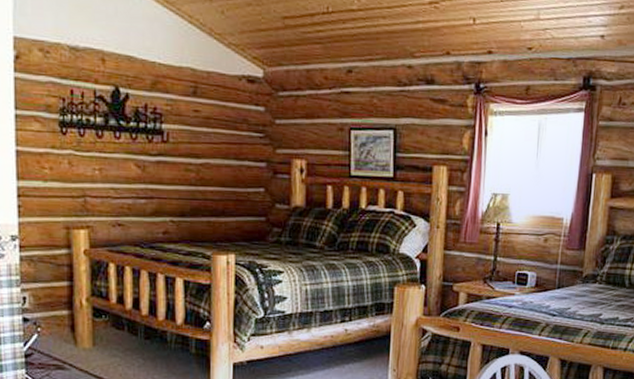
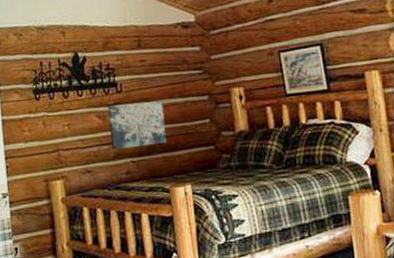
wall art: none [149,155,215,207] -> present [107,101,167,150]

